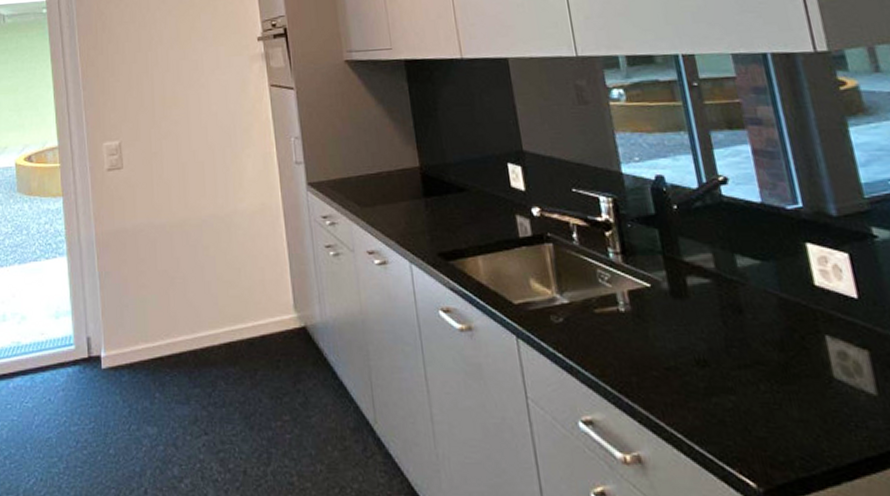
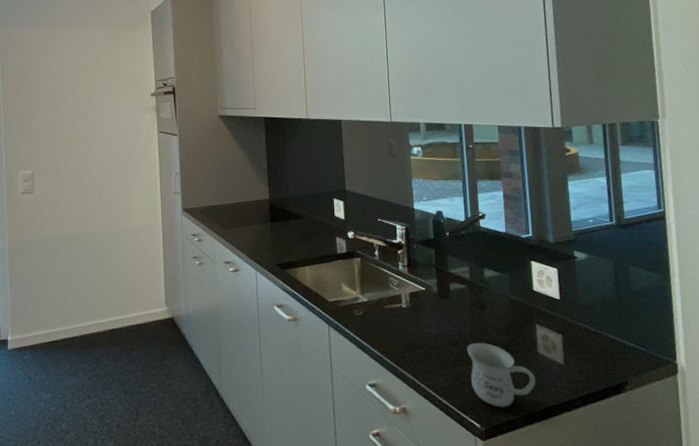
mug: none [722,361,837,458] -> present [467,342,536,407]

